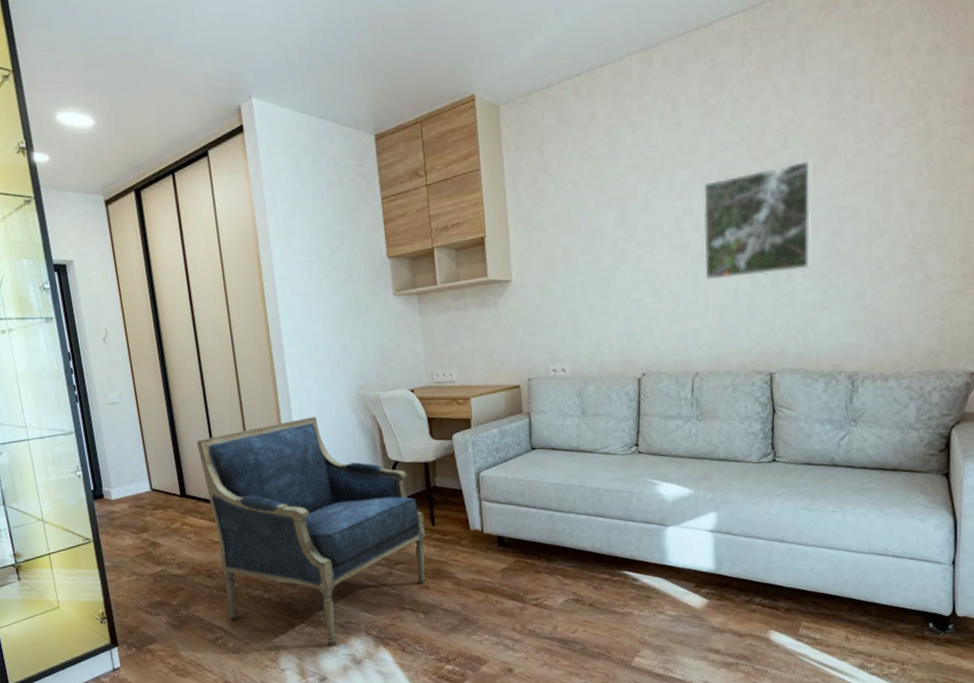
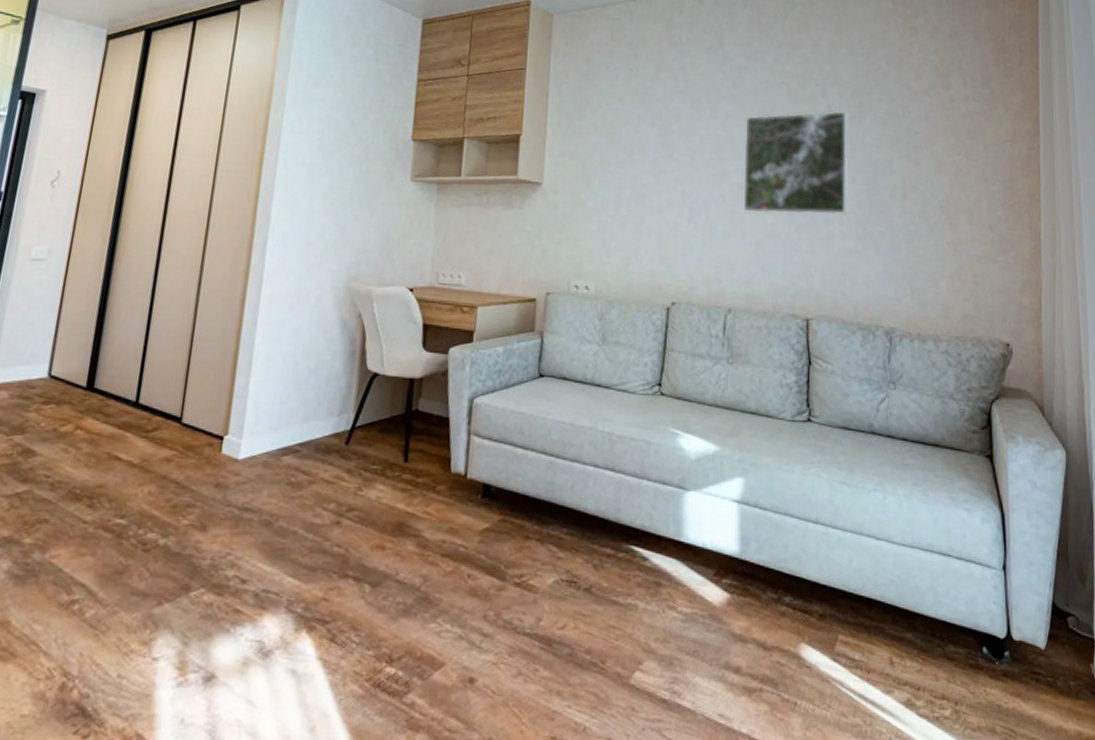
armchair: present [196,417,426,647] -> none [100,306,396,627]

